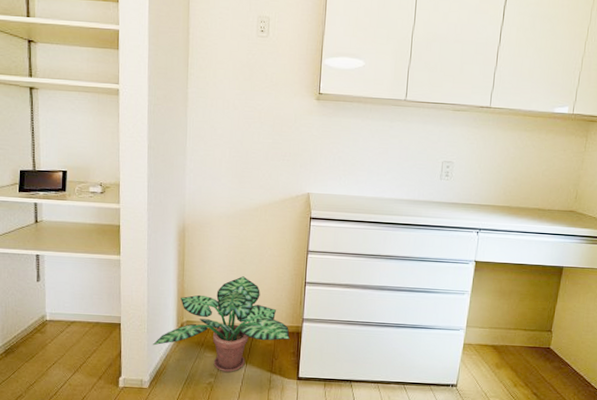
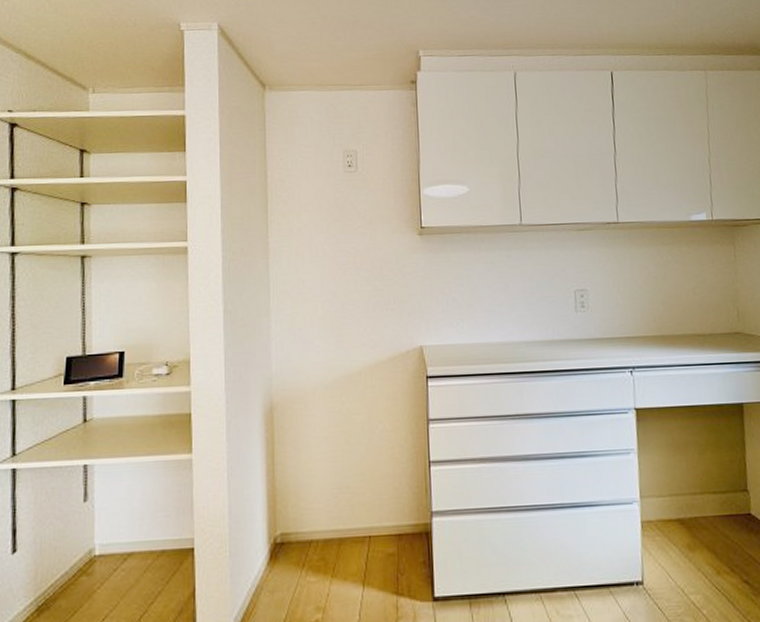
potted plant: present [153,276,290,373] -> none [238,463,417,603]

